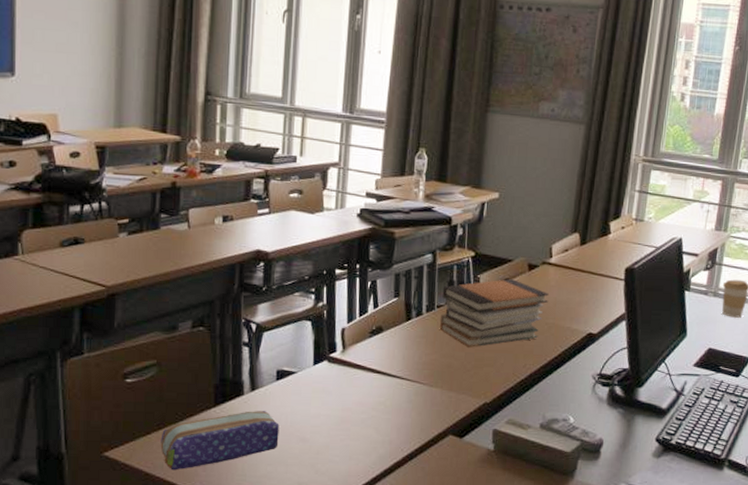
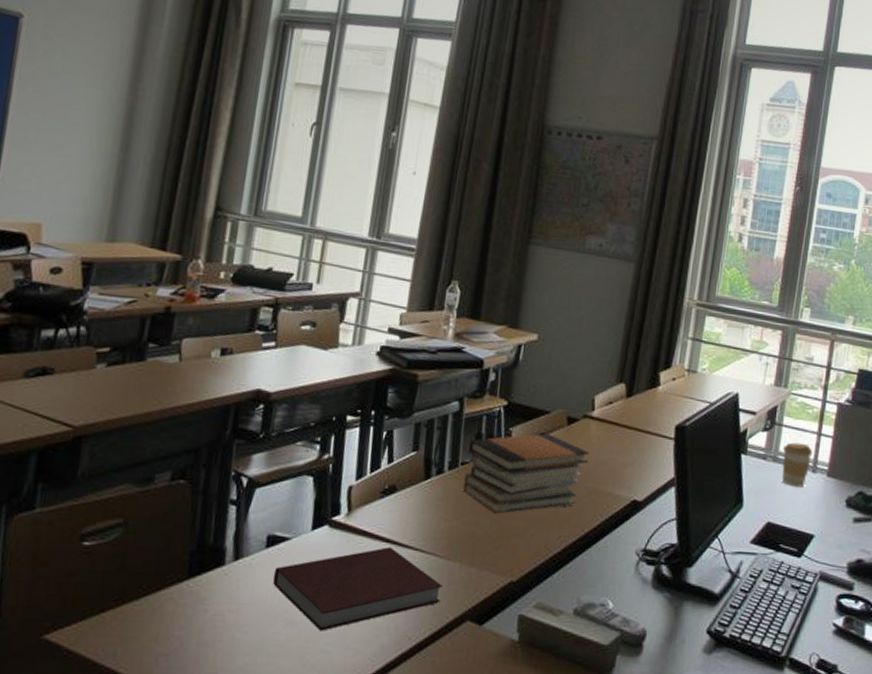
pencil case: present [160,411,279,471] -> none [115,585,265,660]
notebook: none [284,377,427,446] -> present [272,547,442,631]

